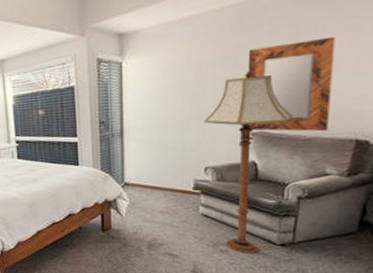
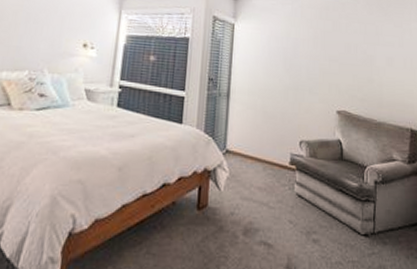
floor lamp: present [204,72,293,253] -> none [300,54,366,245]
home mirror: present [247,36,336,132] -> none [332,35,391,118]

